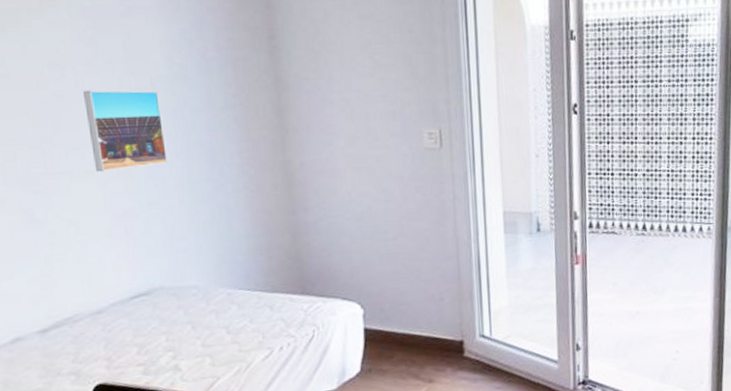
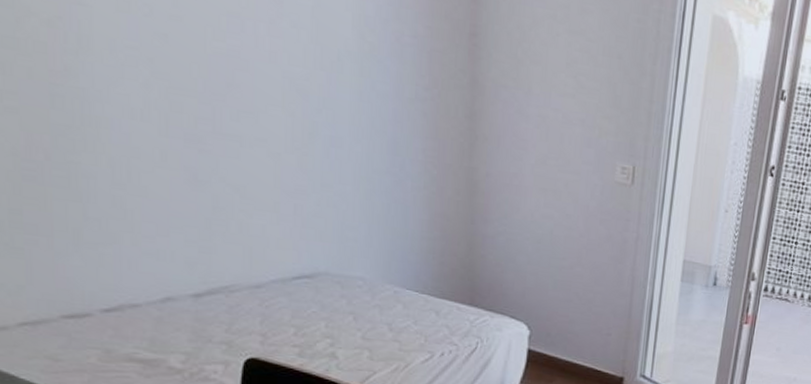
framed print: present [84,90,169,172] -> none [263,51,348,147]

